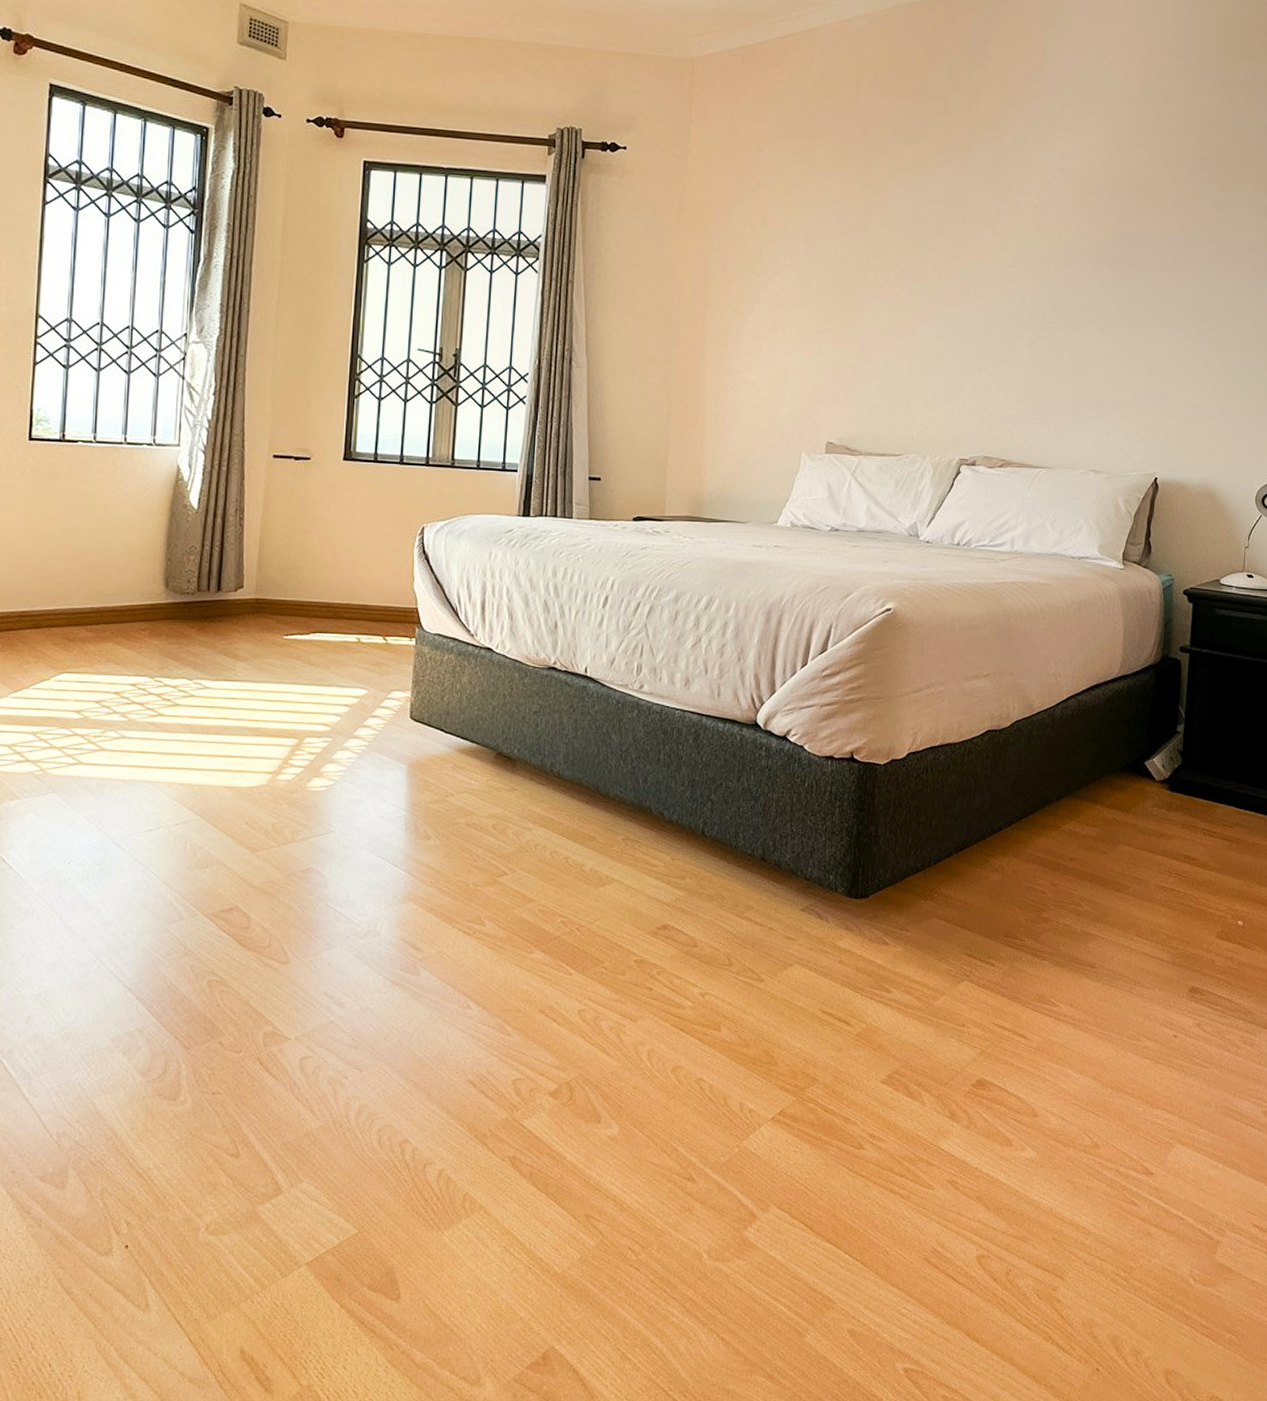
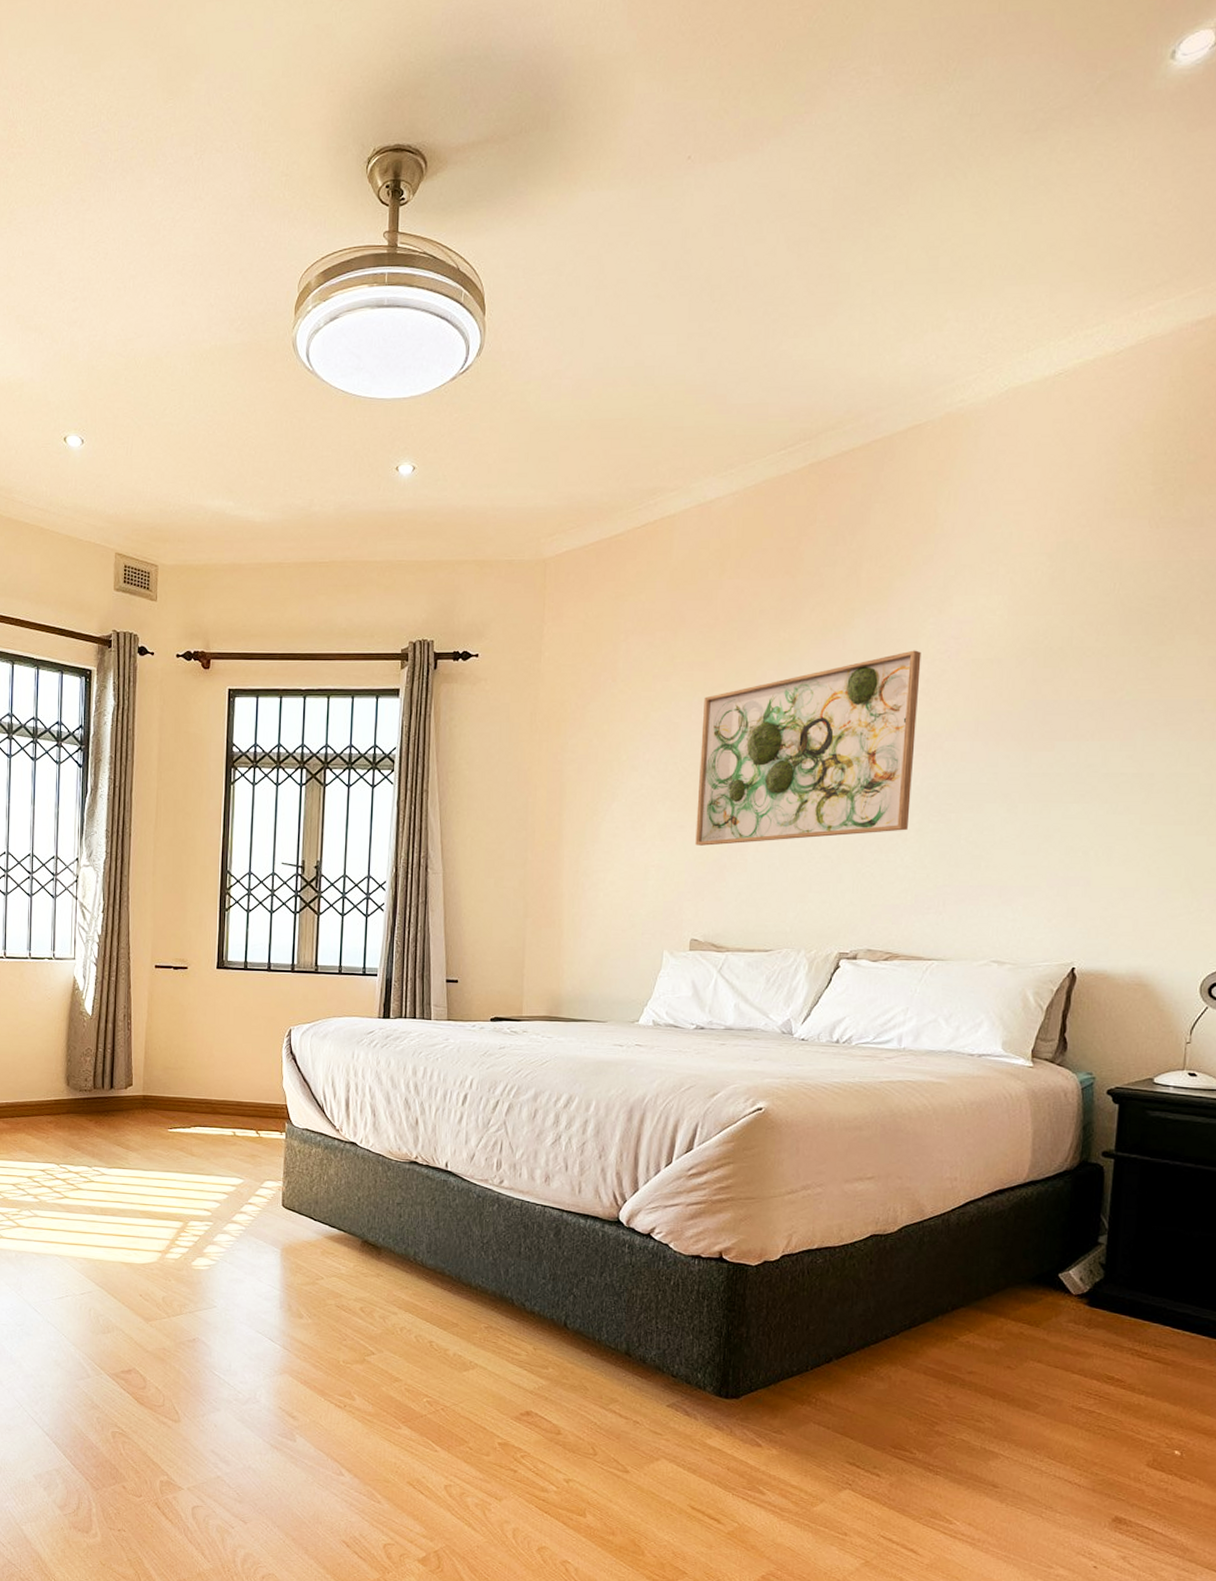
wall art: none [832,177,1031,351] -> present [695,650,922,846]

